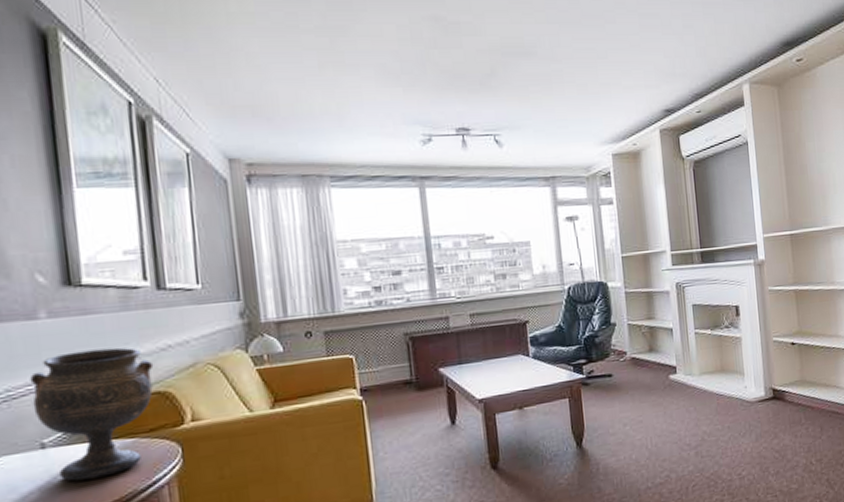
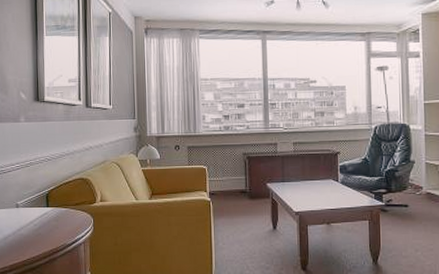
goblet: present [29,347,154,481] -> none [13,145,81,232]

